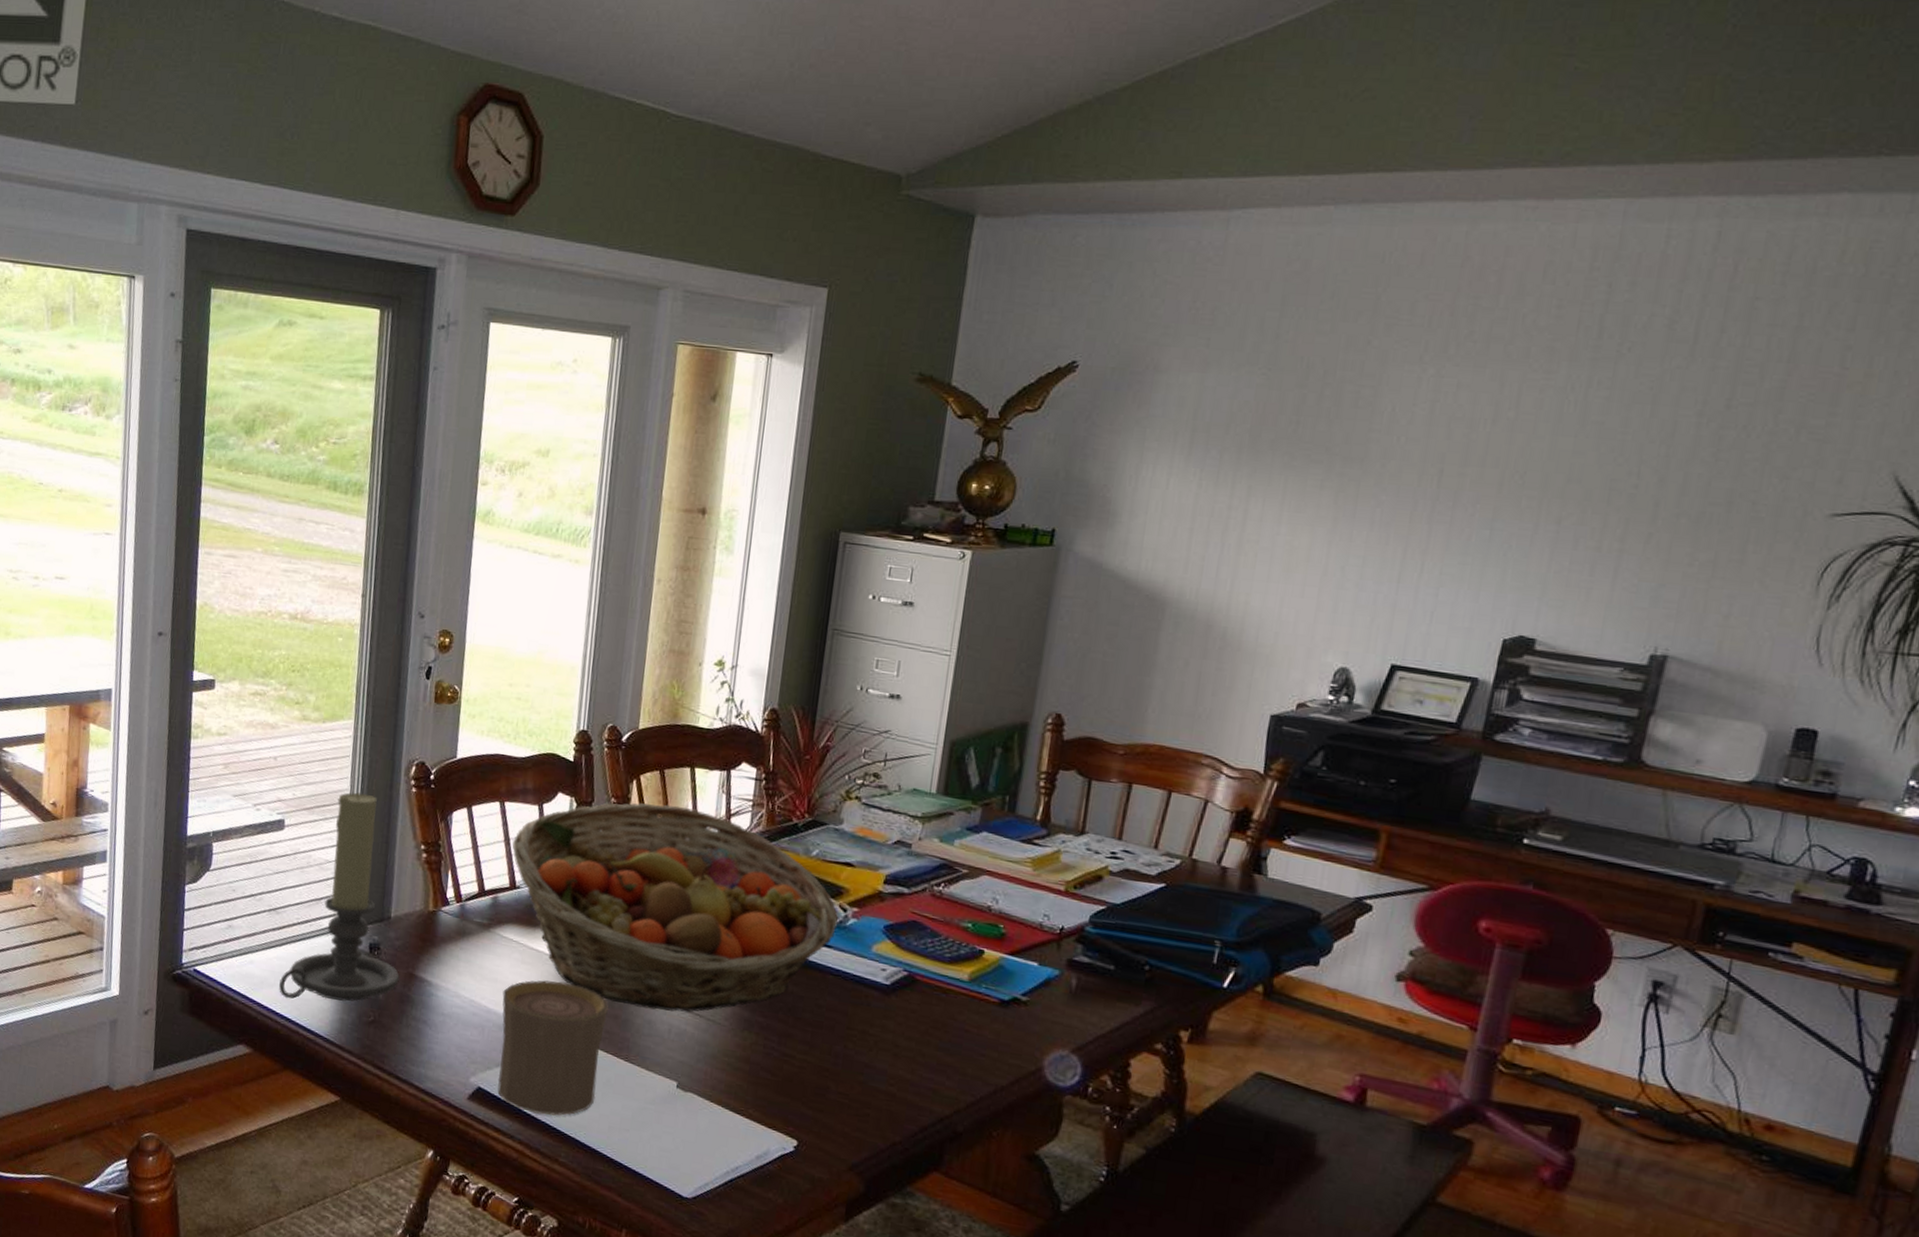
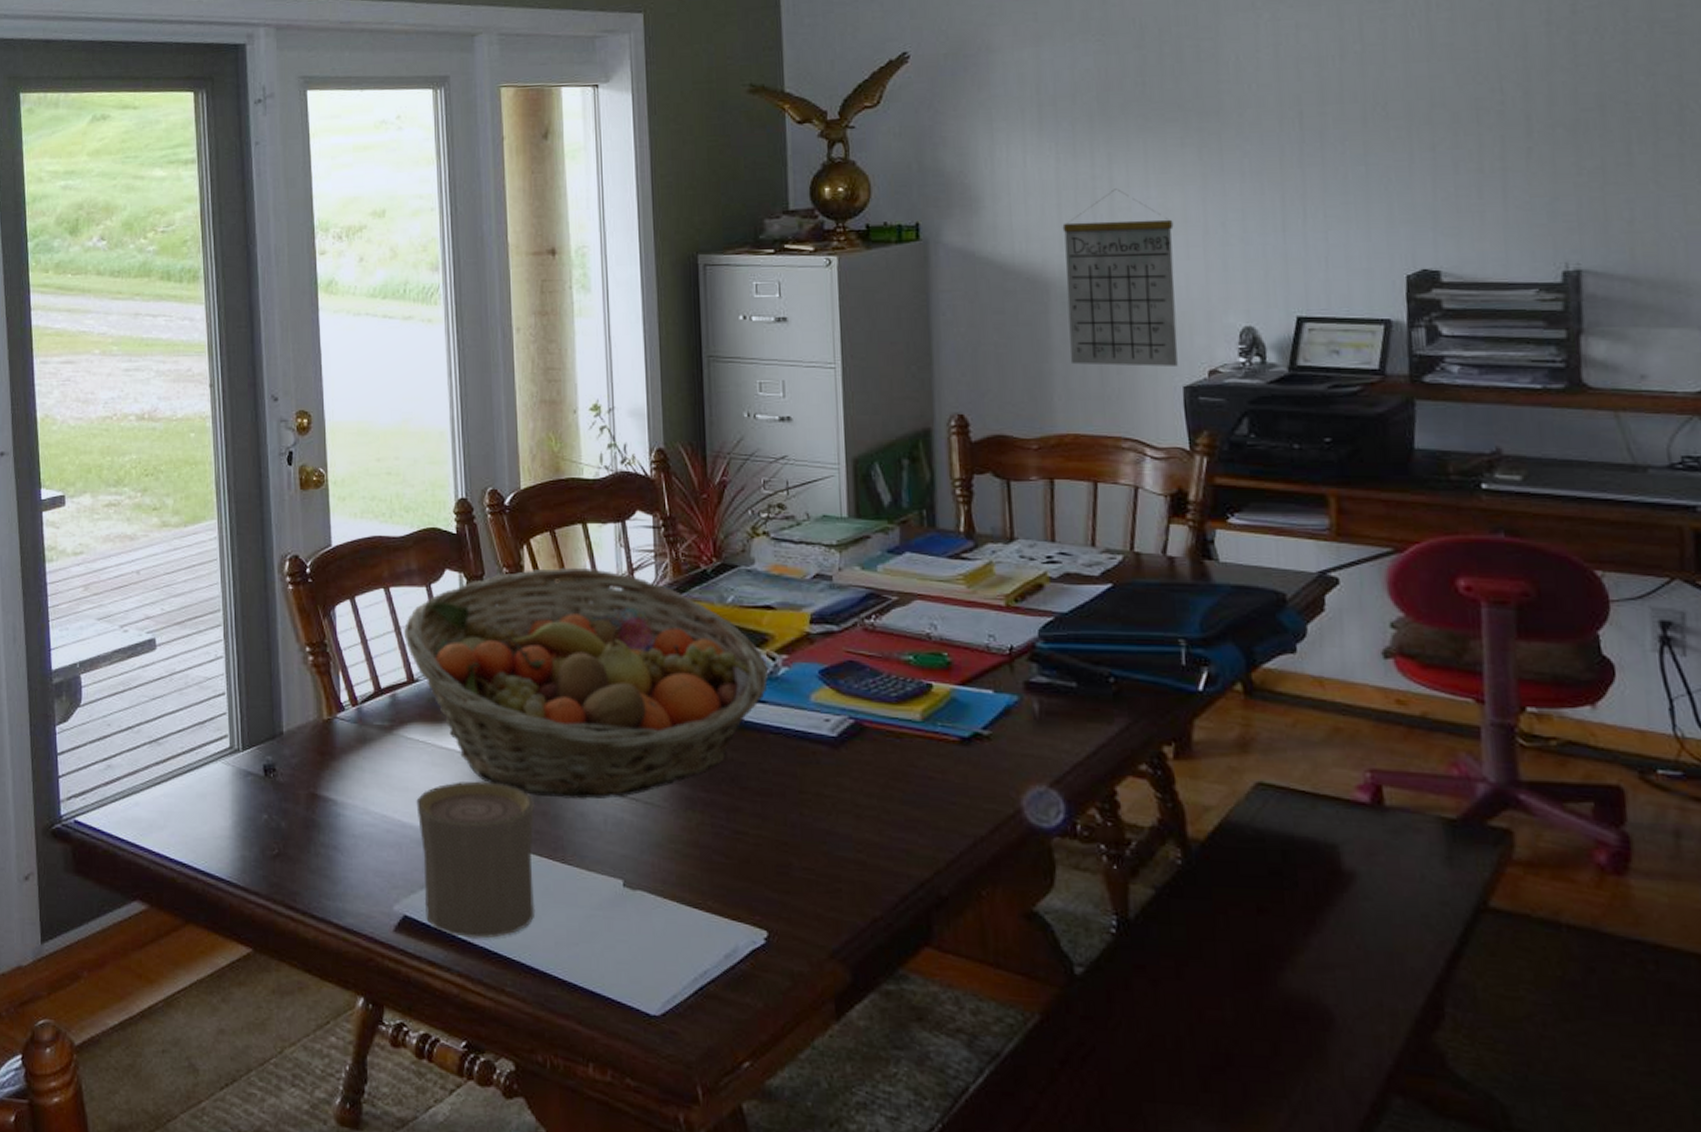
candle holder: present [279,792,401,1002] -> none [170,598,302,841]
calendar: none [1170,521,1296,695] -> present [1062,189,1178,367]

